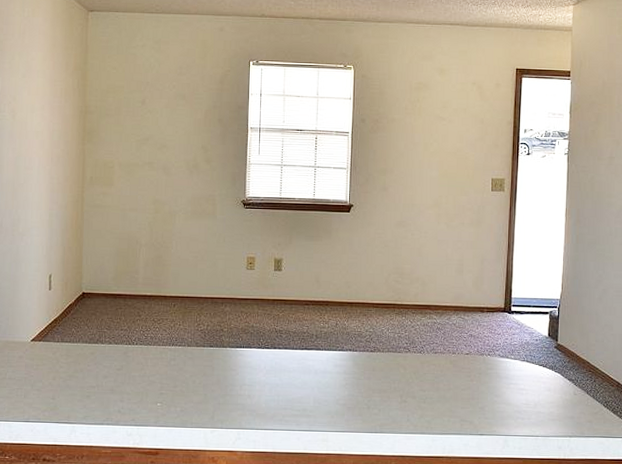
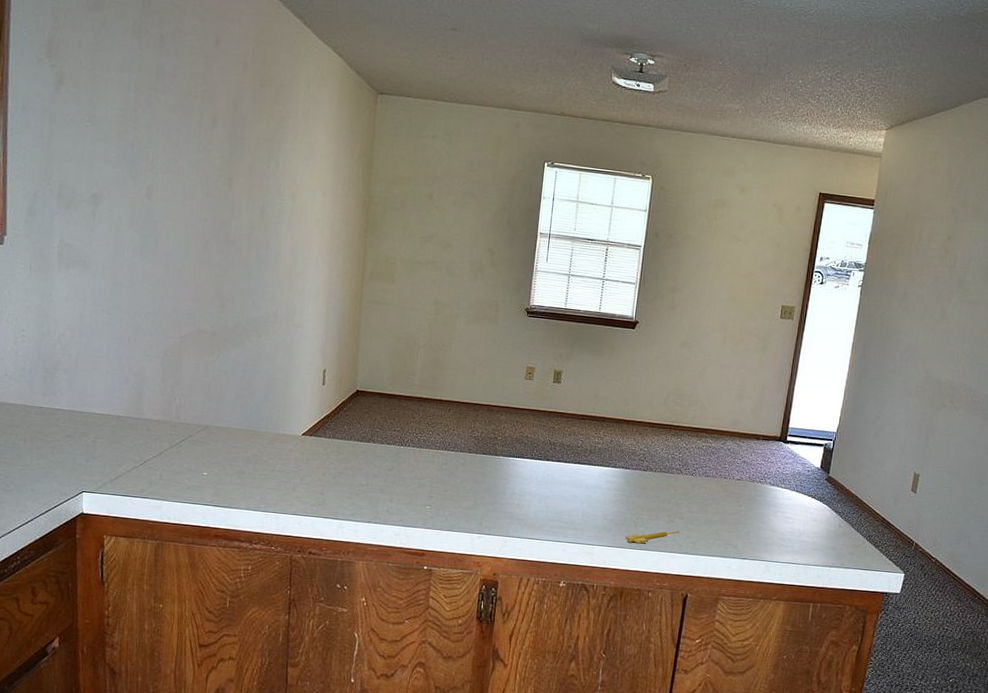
key: none [358,411,413,428] -> present [624,531,679,545]

